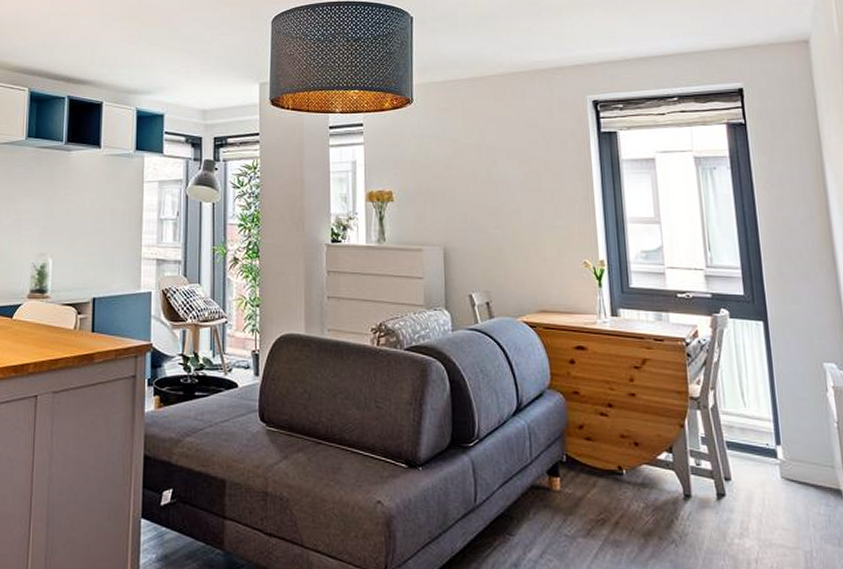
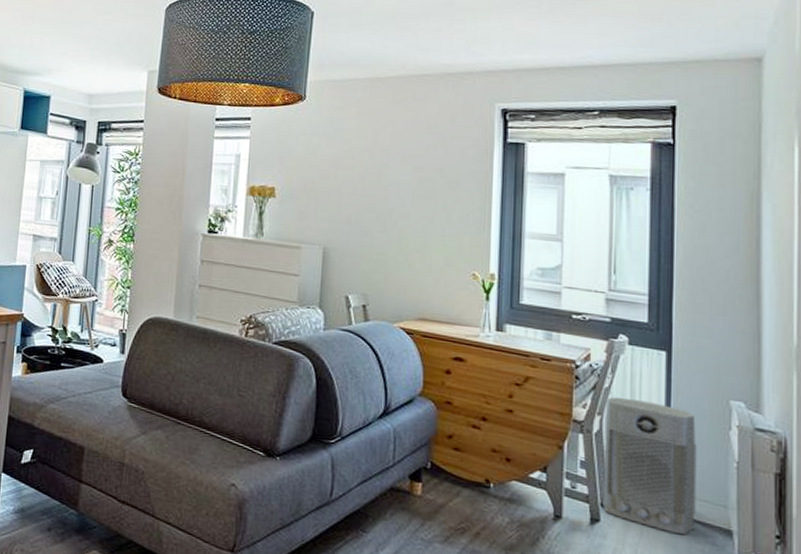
air purifier: none [717,370,808,500] -> present [603,396,697,536]

